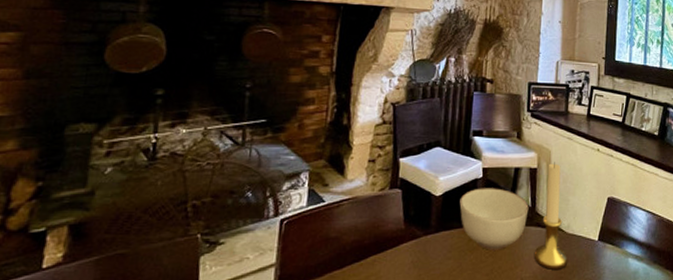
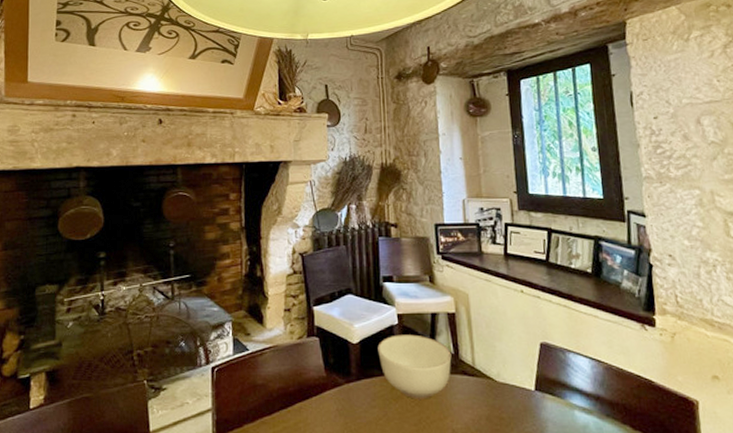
candle holder: present [534,162,568,270] -> none [463,306,503,421]

